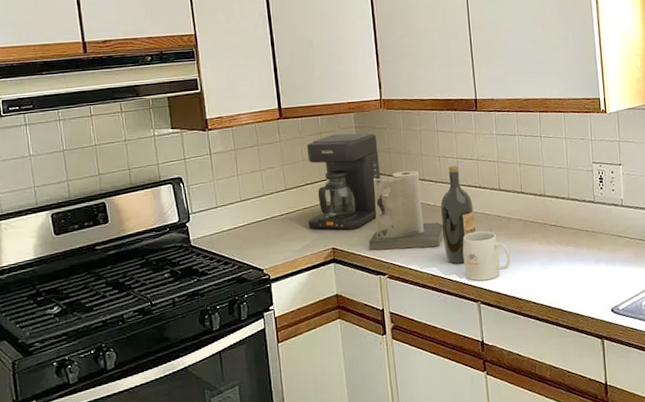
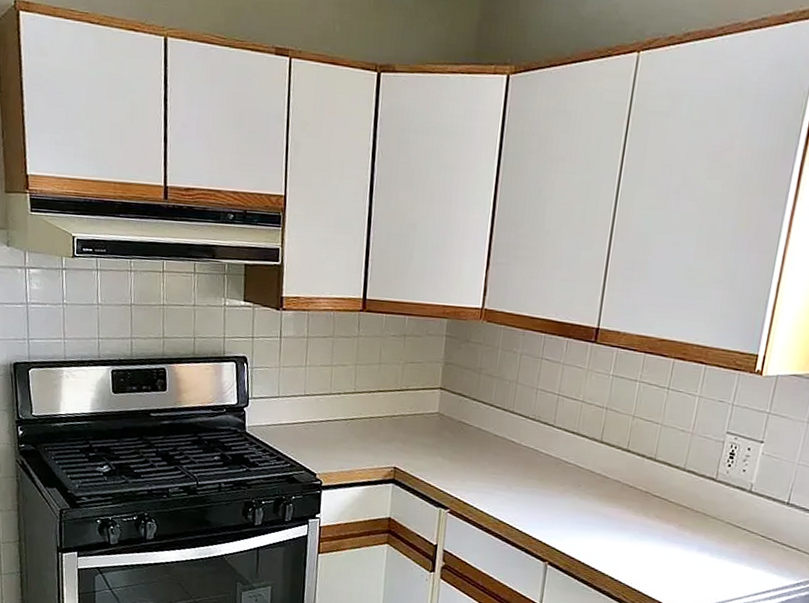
coffee maker: present [307,133,385,230] -> none [372,340,468,451]
paper towel roll: present [368,171,444,250] -> none [434,397,525,491]
wine bottle: present [440,166,475,264] -> none [519,403,566,516]
mug: present [462,231,511,281] -> none [538,483,597,541]

